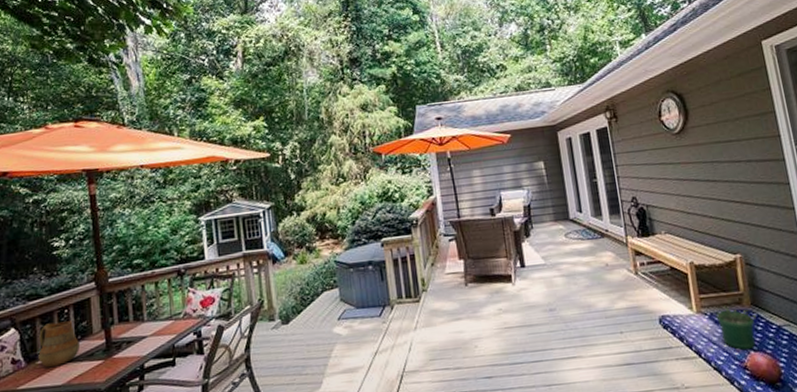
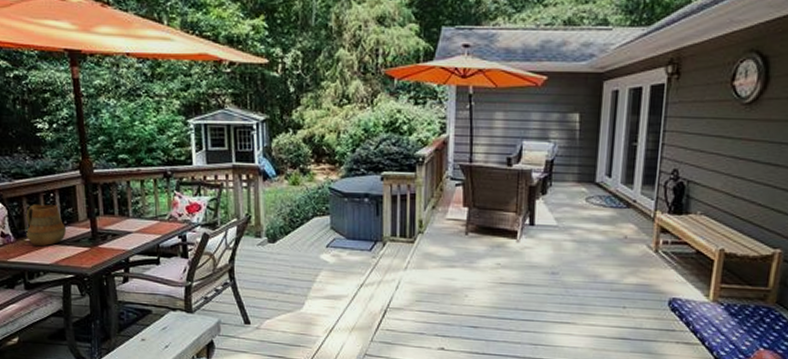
planter: present [712,305,756,350] -> none [730,299,778,347]

